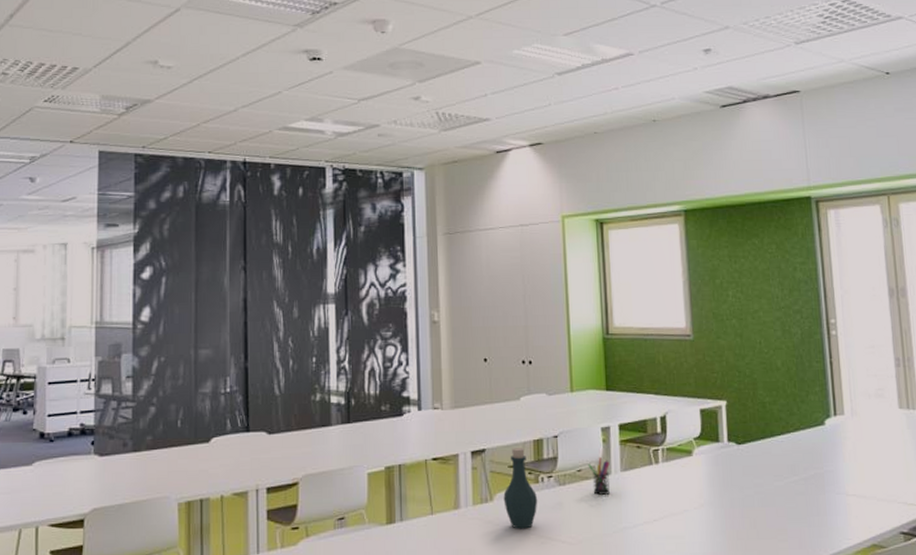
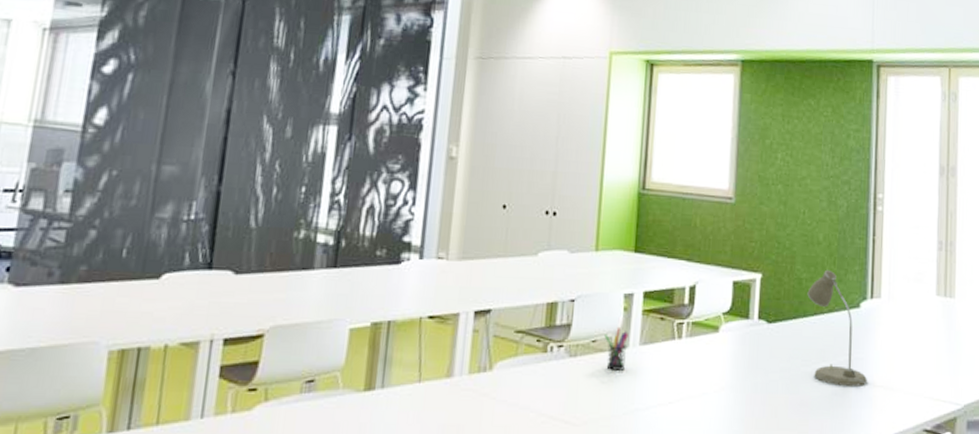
bottle: present [503,448,538,529] -> none [504,310,544,405]
desk lamp: none [772,392,840,497] -> present [807,269,867,386]

